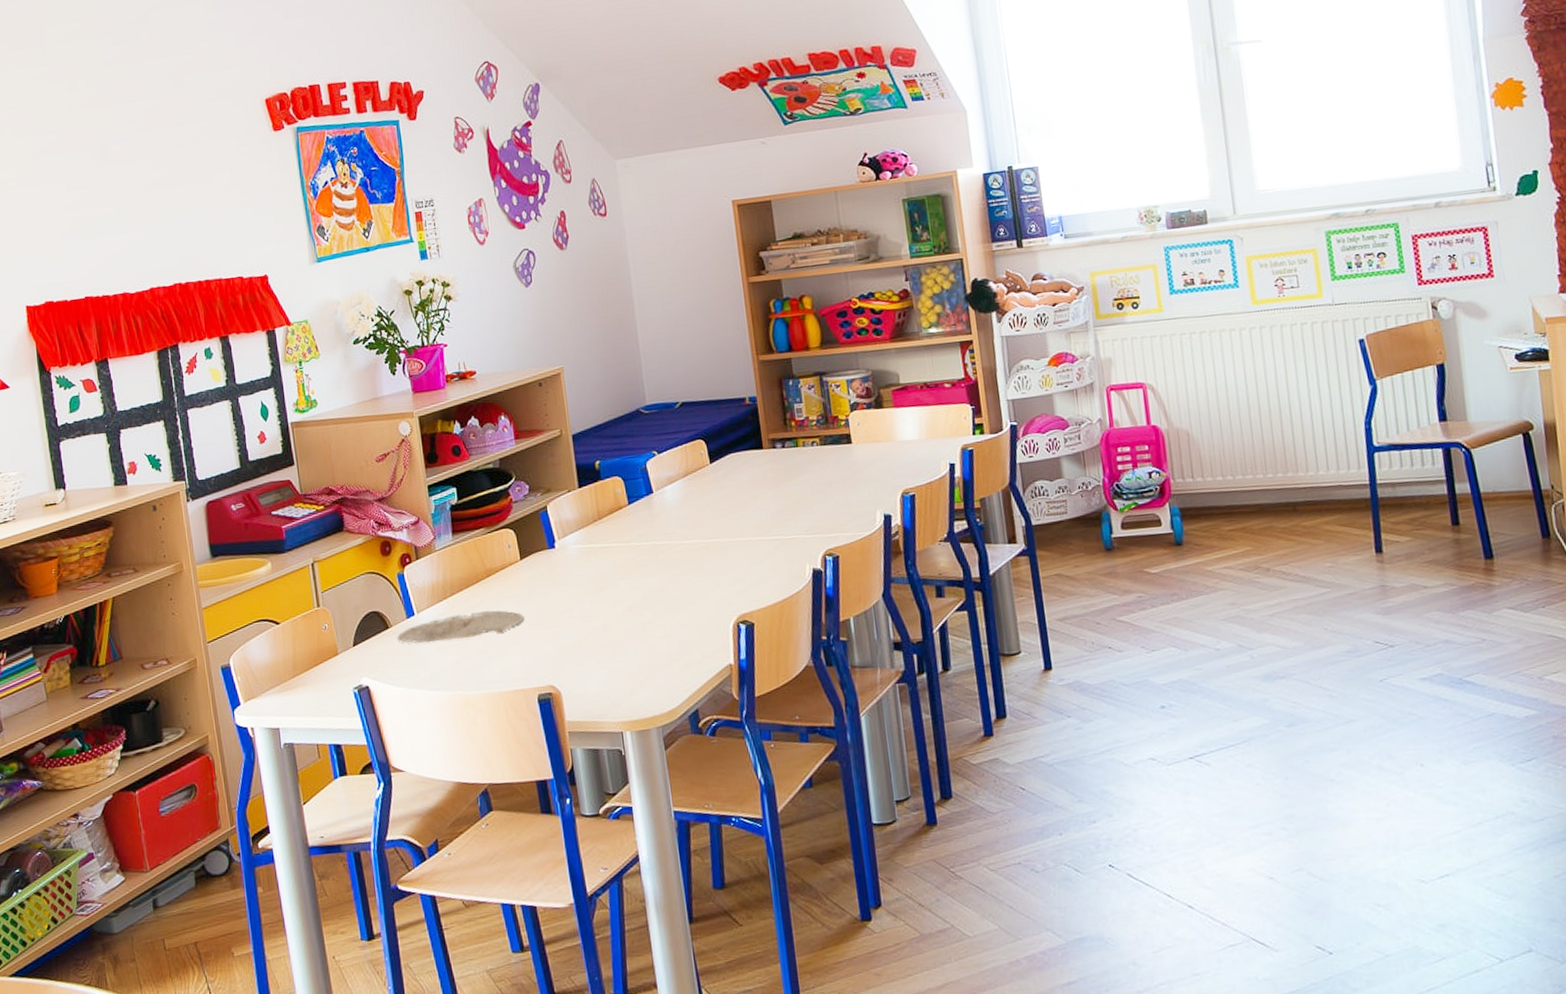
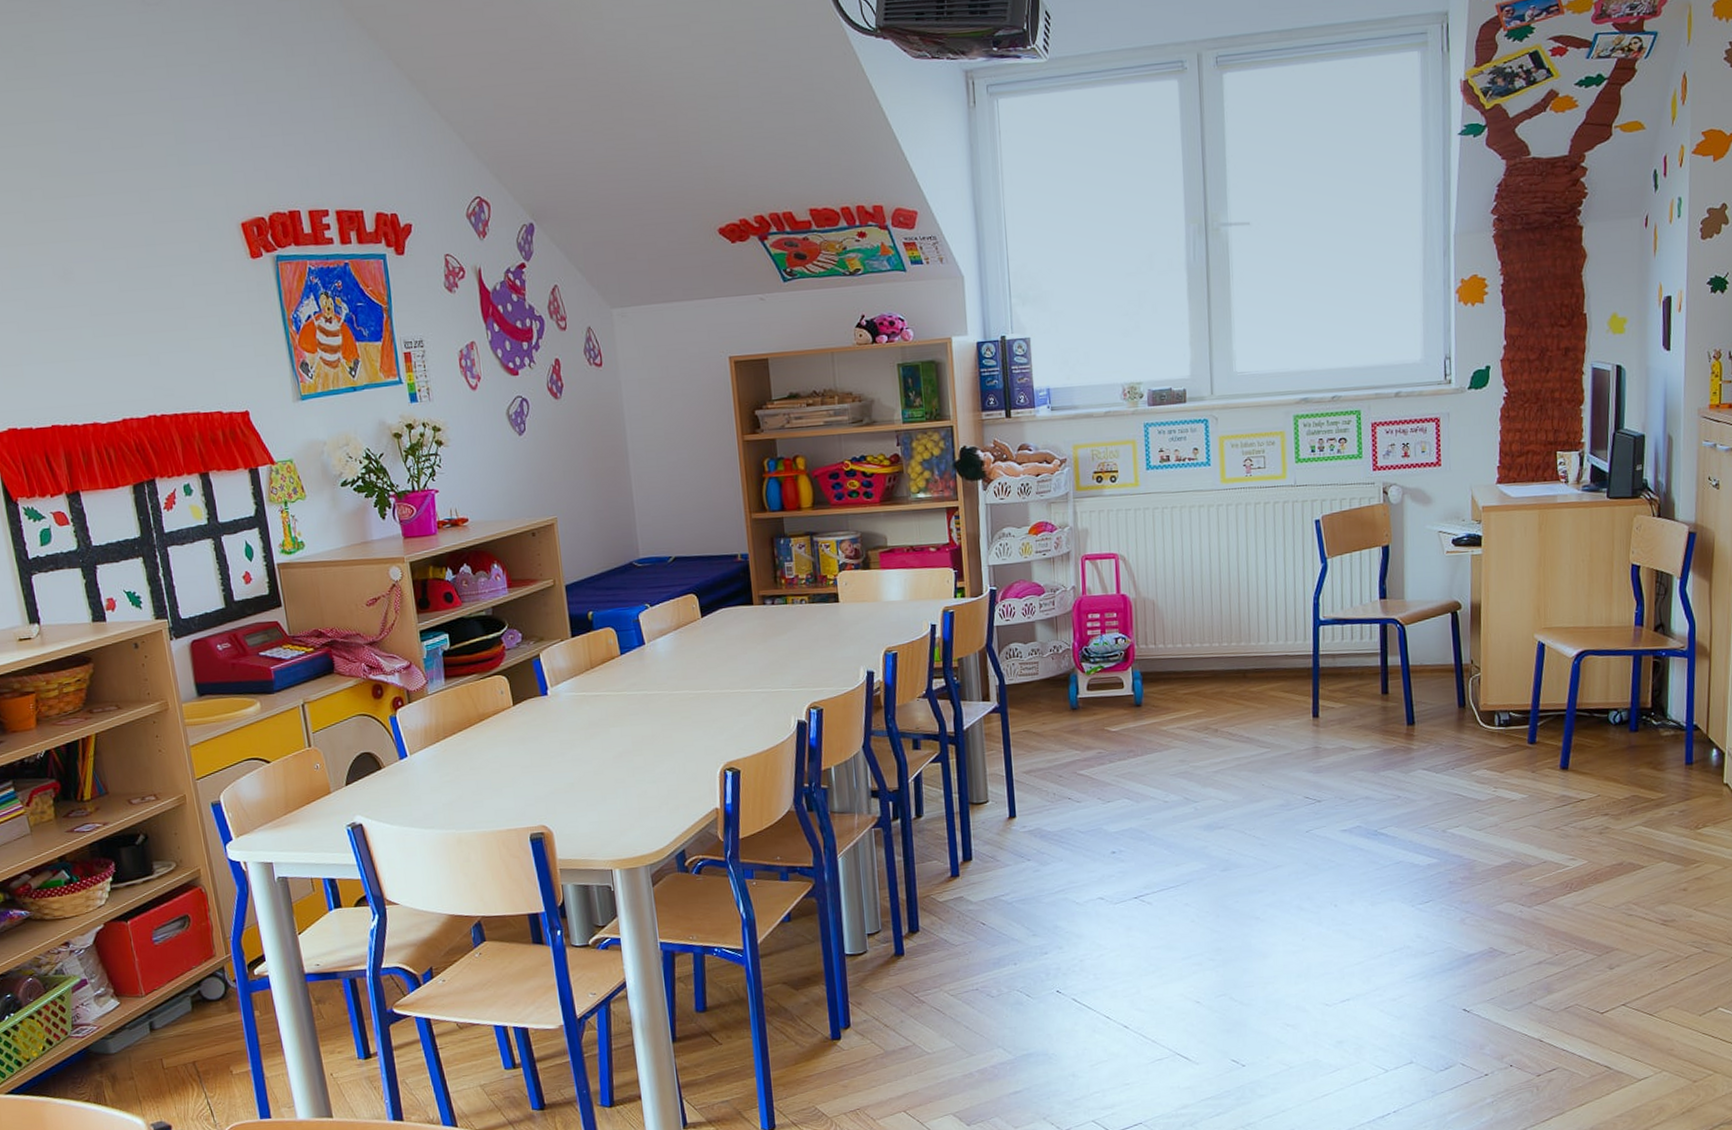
plate: present [397,611,524,643] -> none [390,754,516,784]

